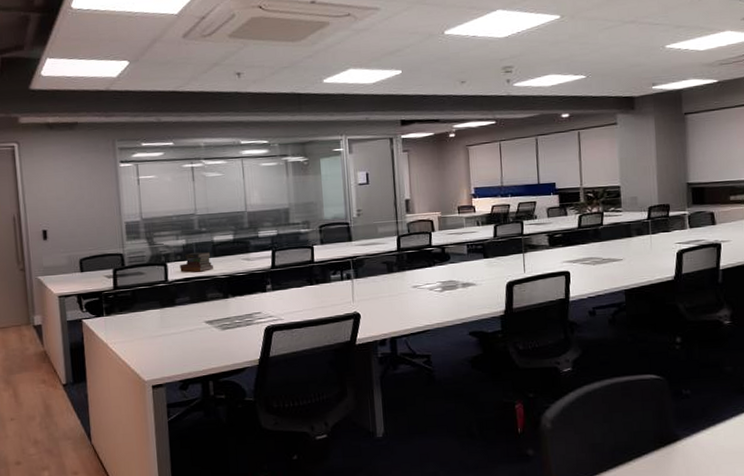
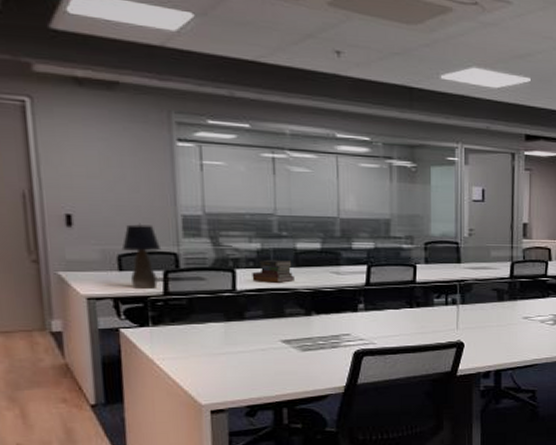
table lamp: none [82,232,111,287] -> present [121,223,162,290]

